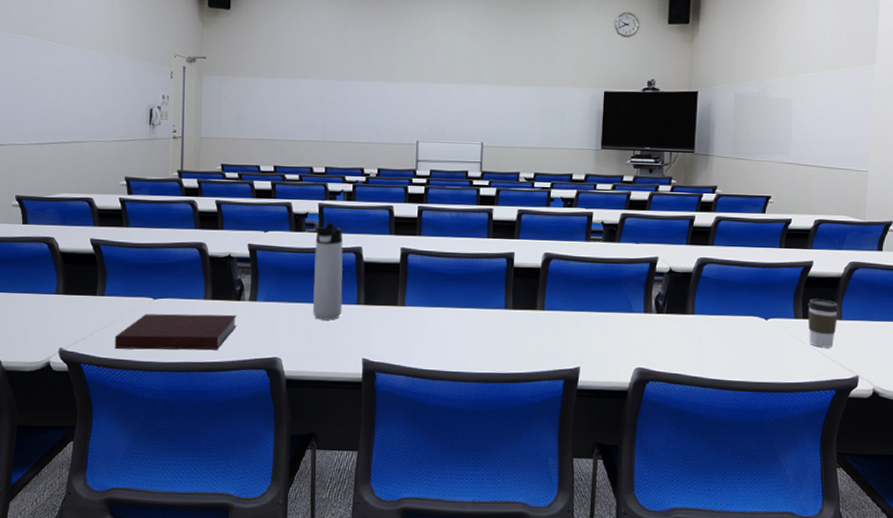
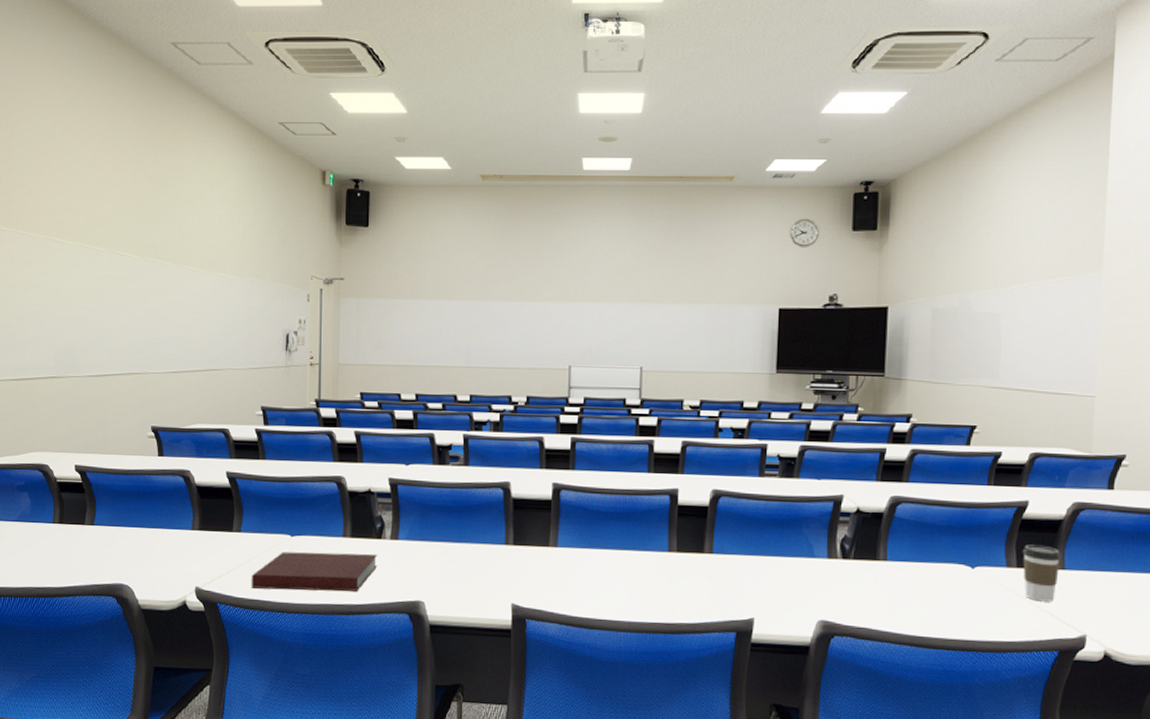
thermos bottle: present [313,223,343,320] -> none [458,455,490,562]

